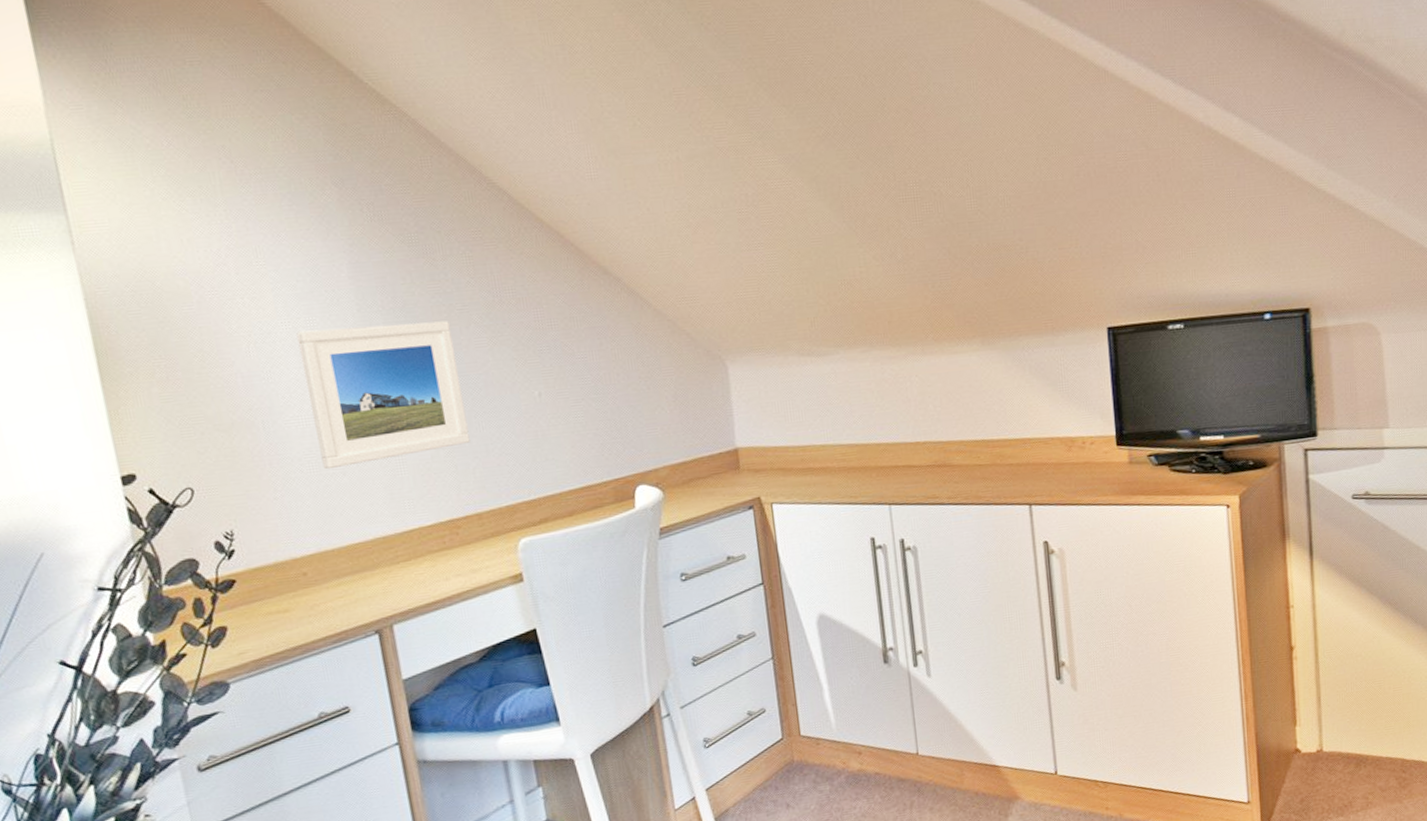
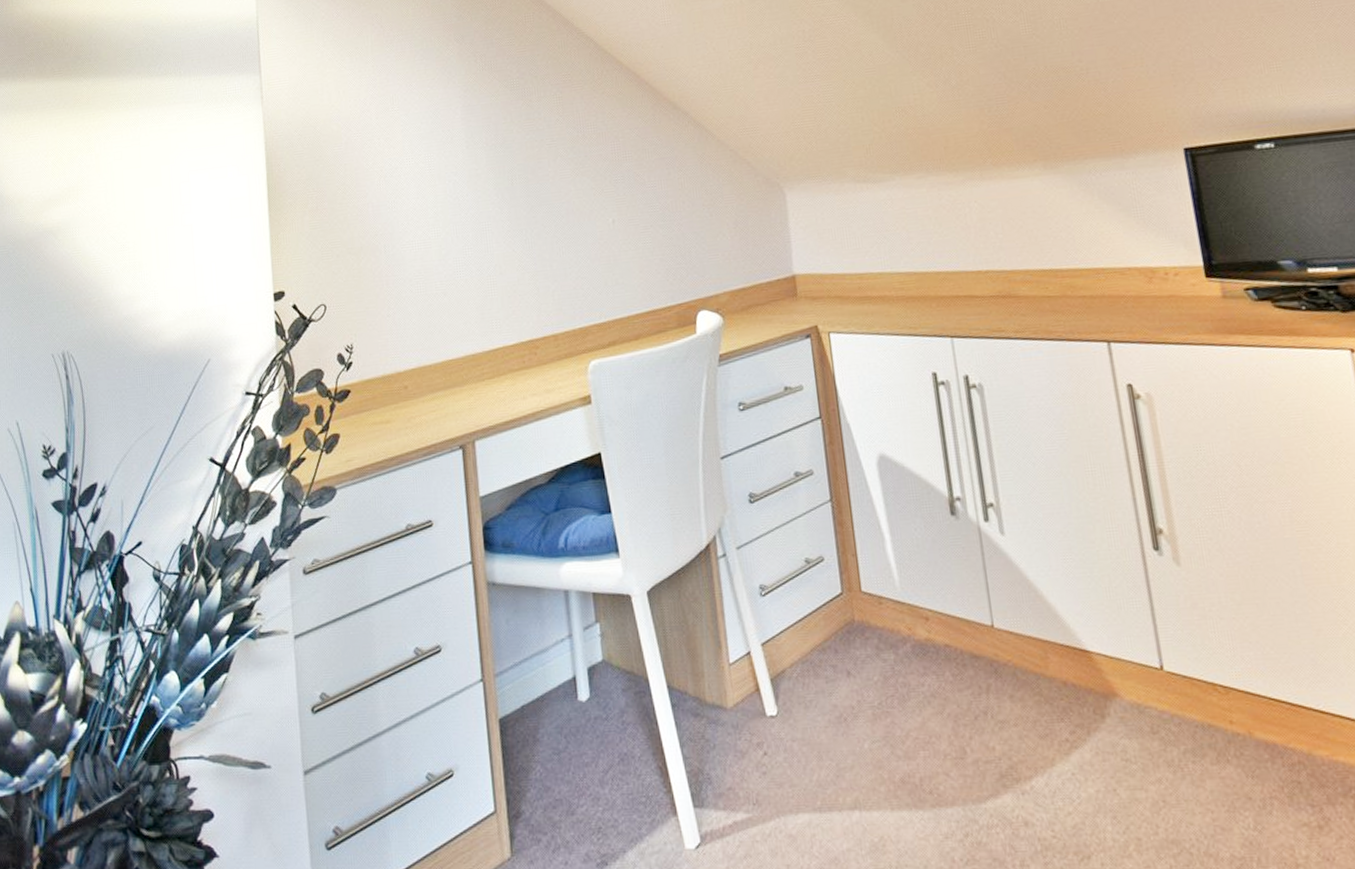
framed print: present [296,321,470,470] -> none [417,155,552,290]

